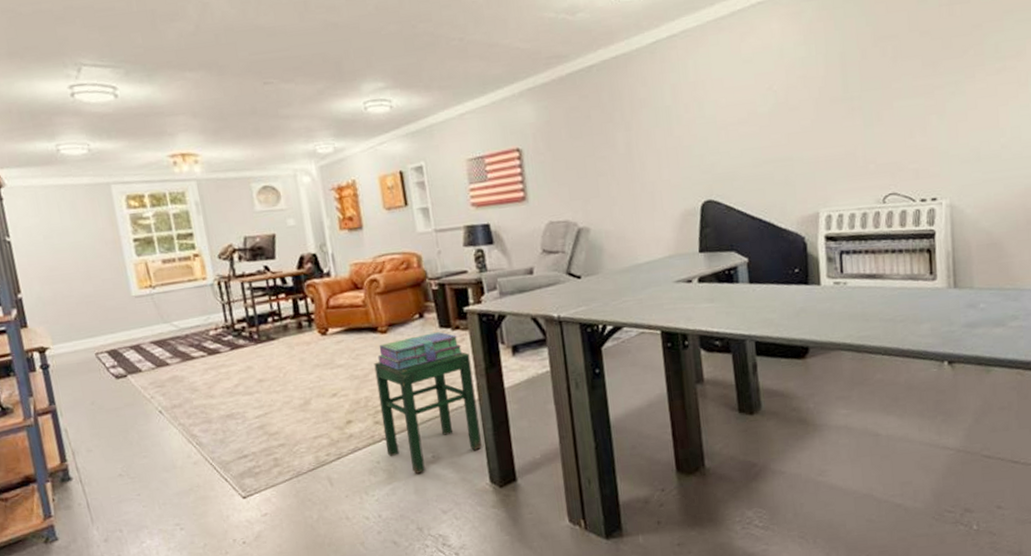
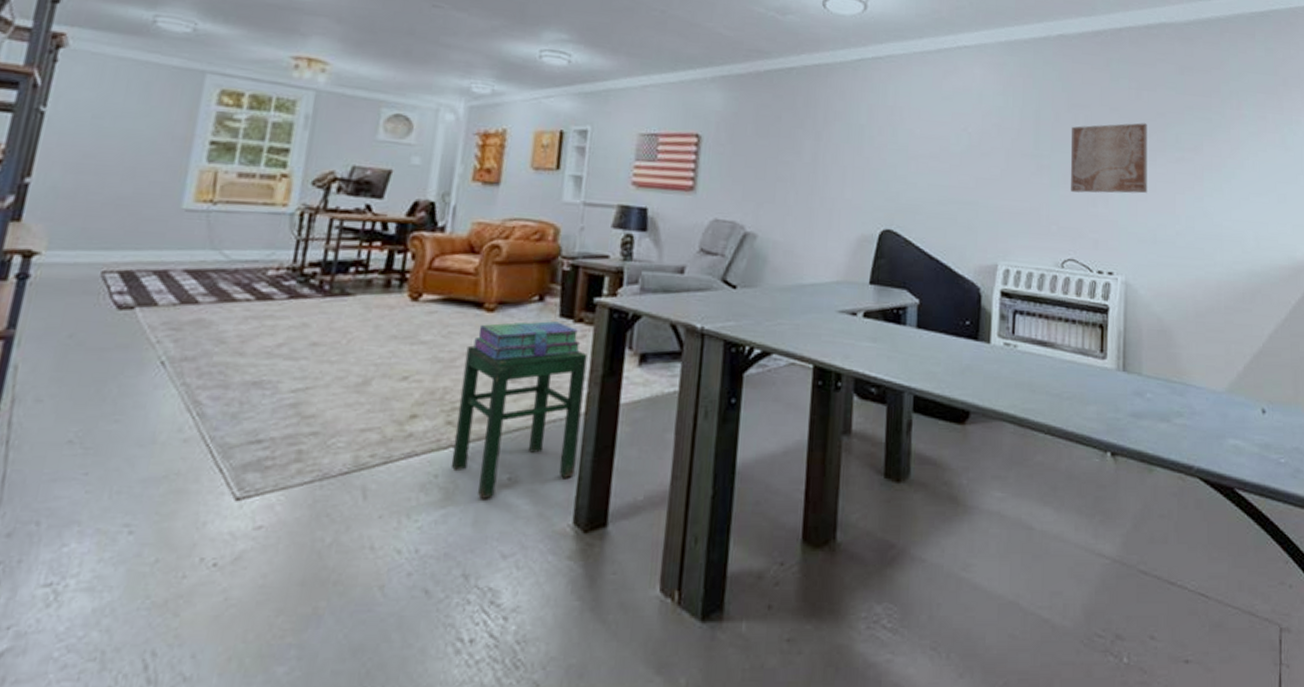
wall art: none [881,39,967,127] -> present [1071,123,1147,194]

